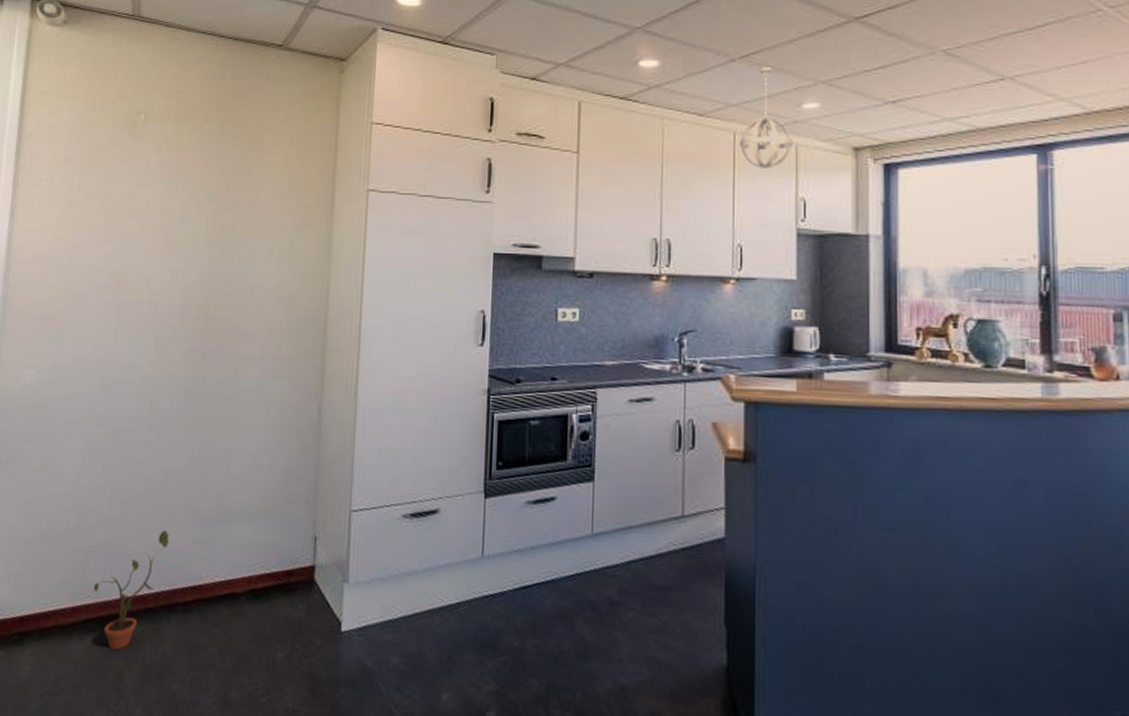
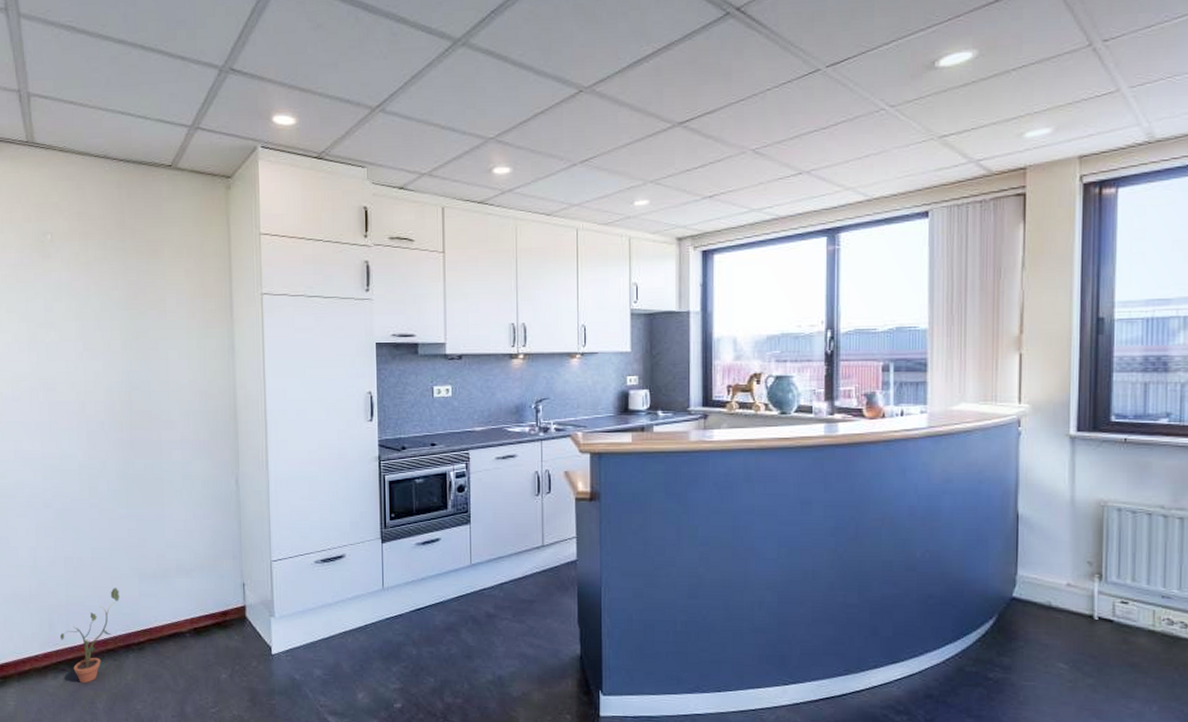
pendant light: present [740,67,793,168] -> none [582,170,626,259]

